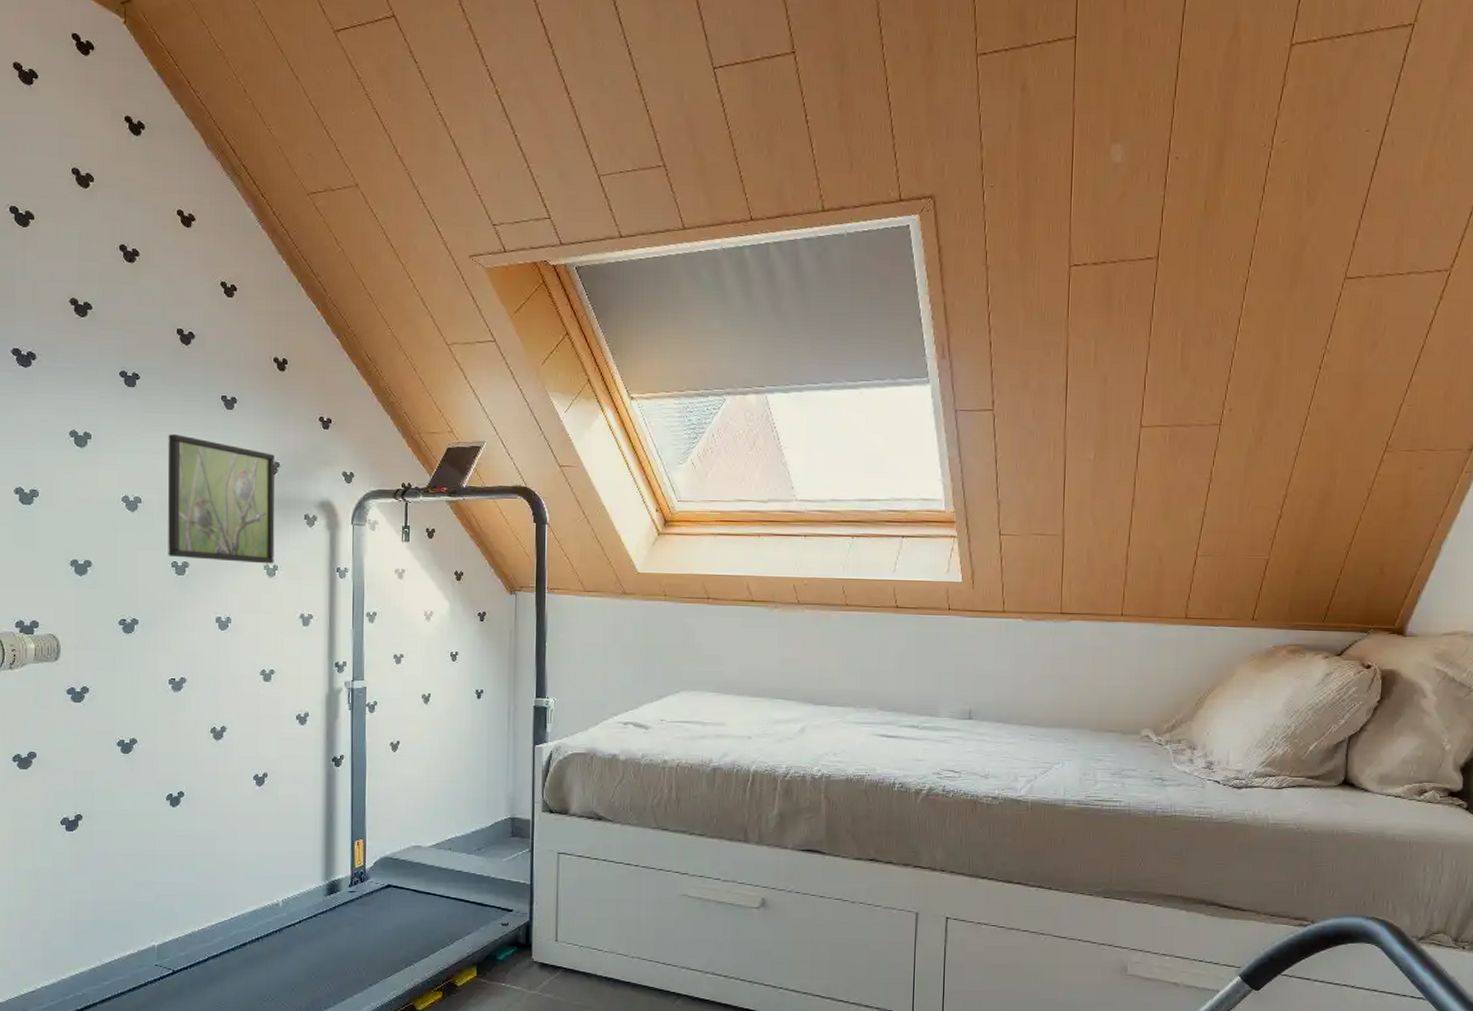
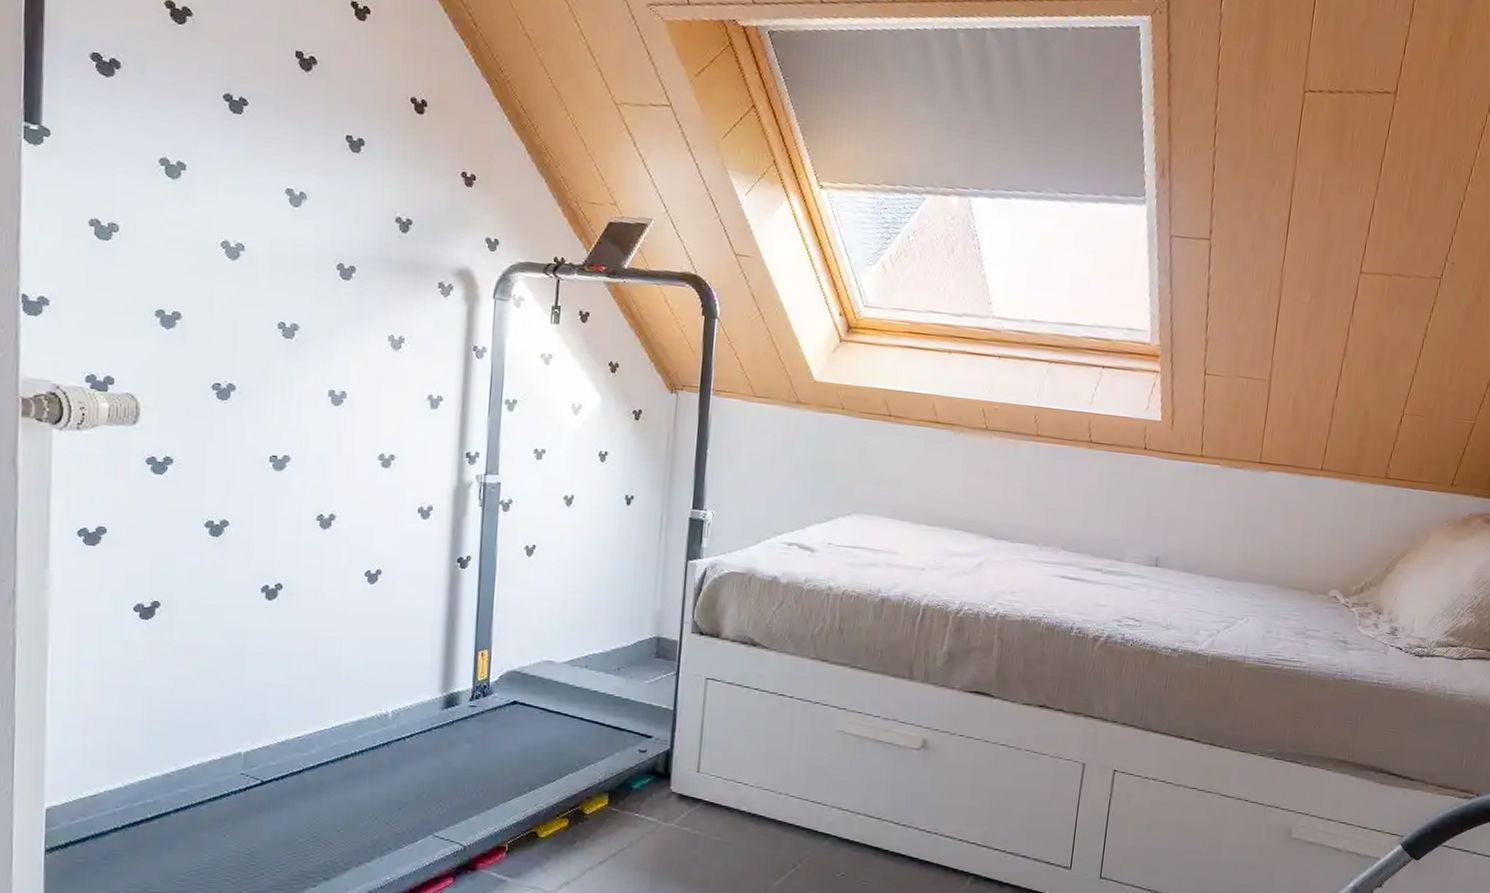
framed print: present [167,434,275,564] -> none [274,174,407,335]

